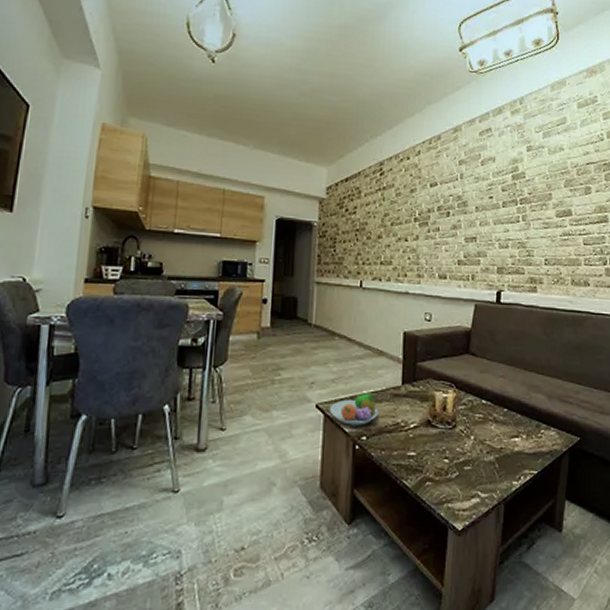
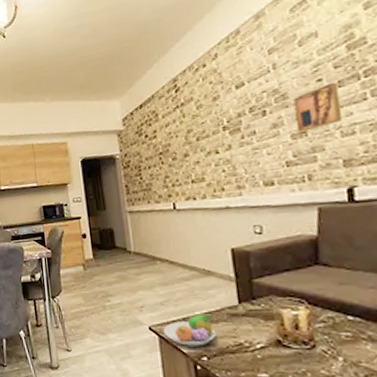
wall art: none [470,201,503,238] -> present [293,81,343,133]

